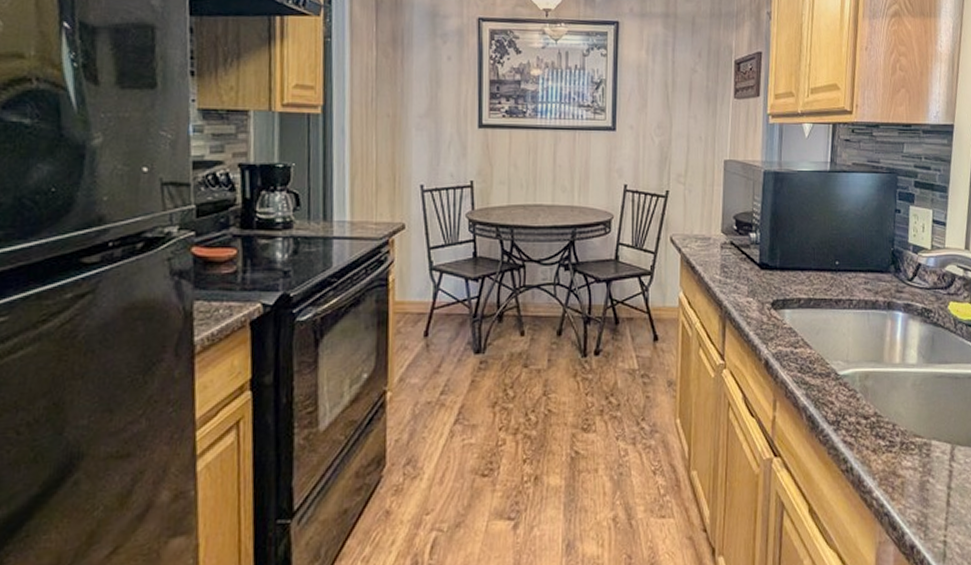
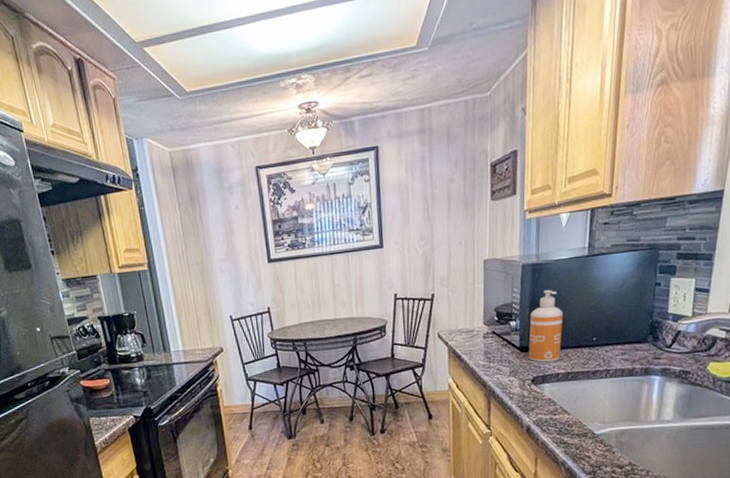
soap dispenser: none [768,202,806,284] -> present [528,289,564,363]

